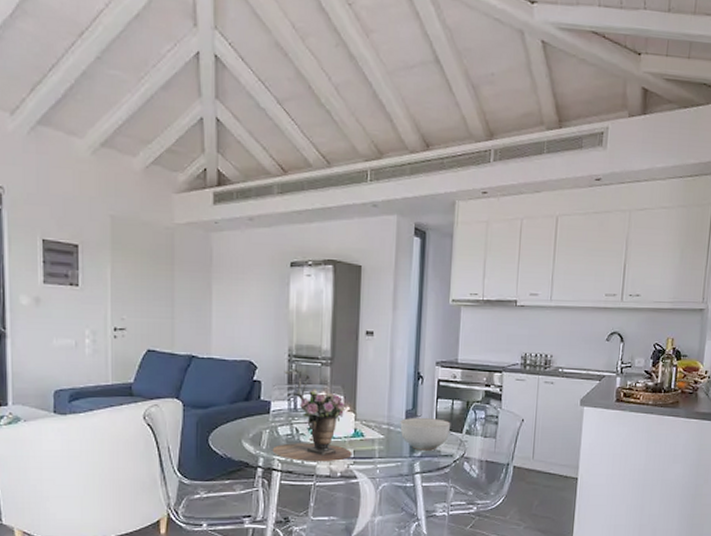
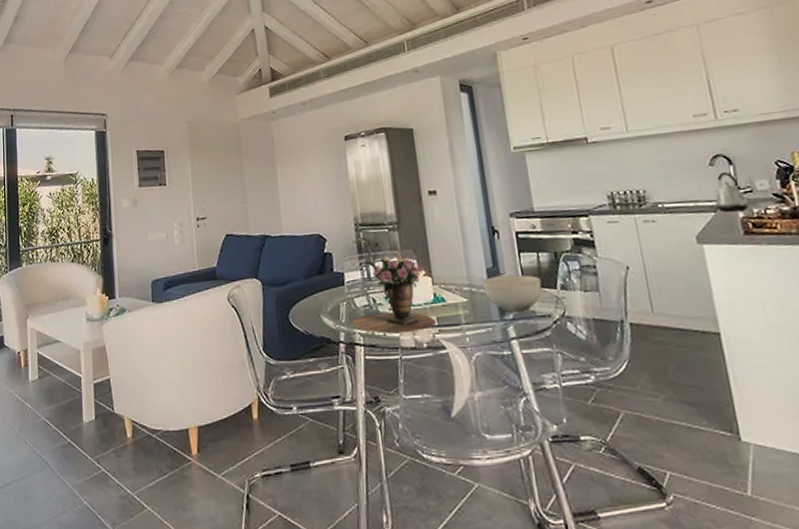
kettle: none [602,347,626,383] -> present [715,171,749,213]

